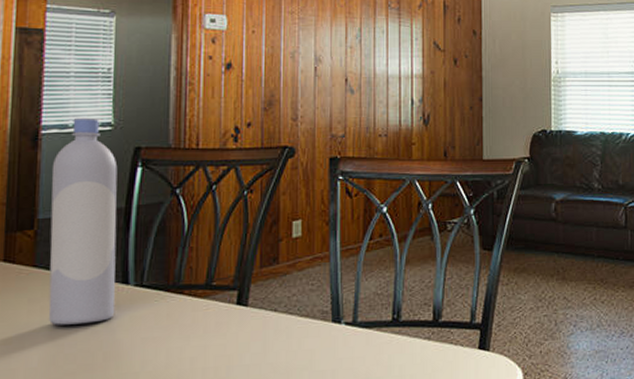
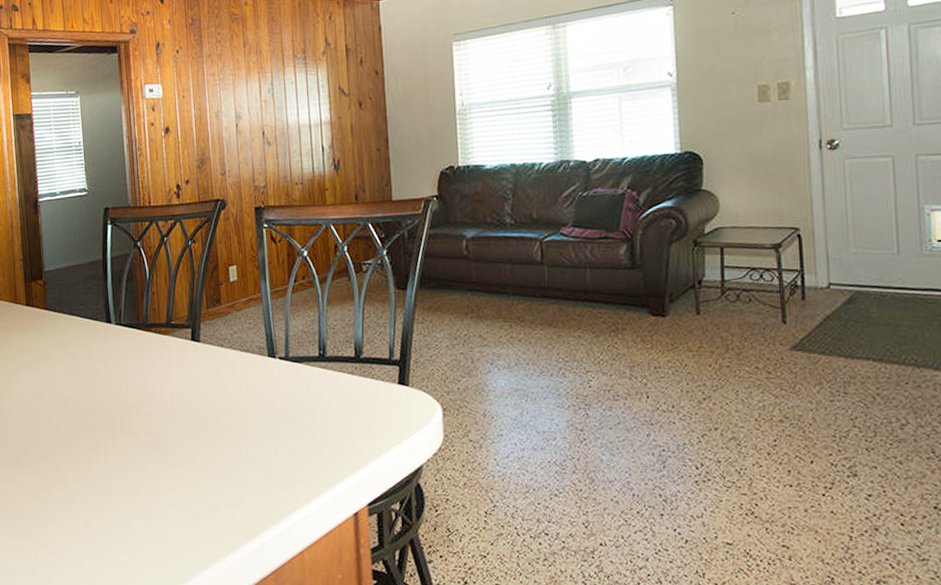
bottle: present [48,117,118,325] -> none [49,185,104,356]

